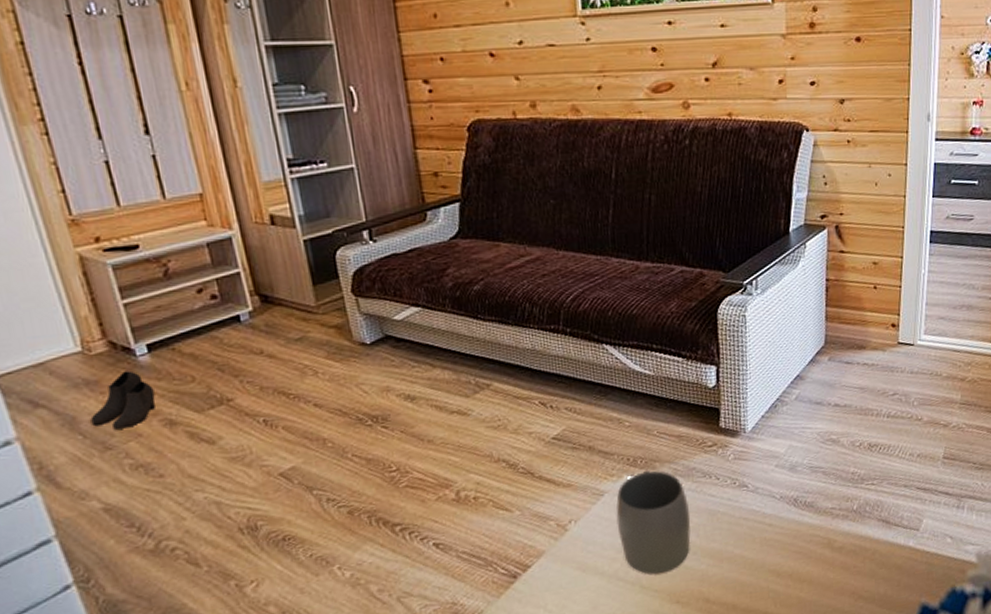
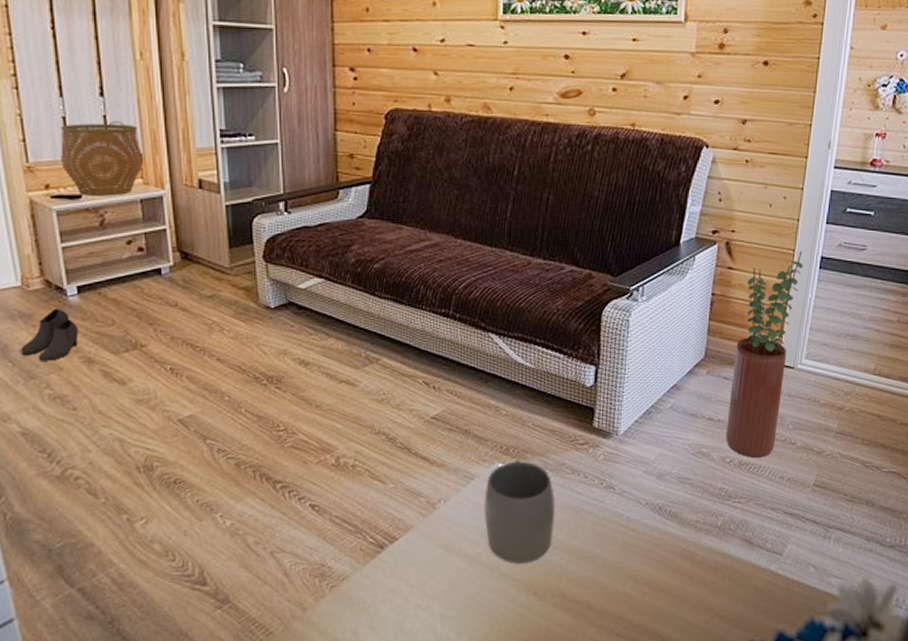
basket: none [103,159,206,245] -> present [60,120,144,196]
vase: none [853,228,914,439] -> present [726,251,803,457]

